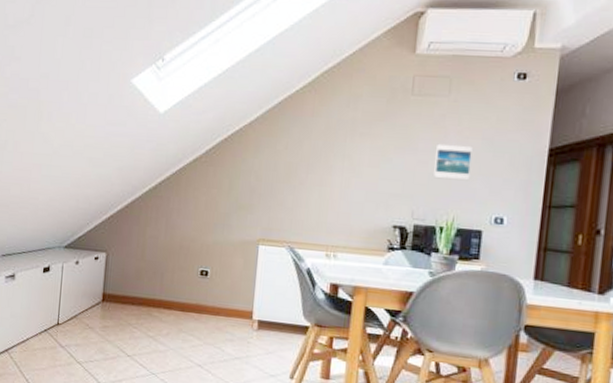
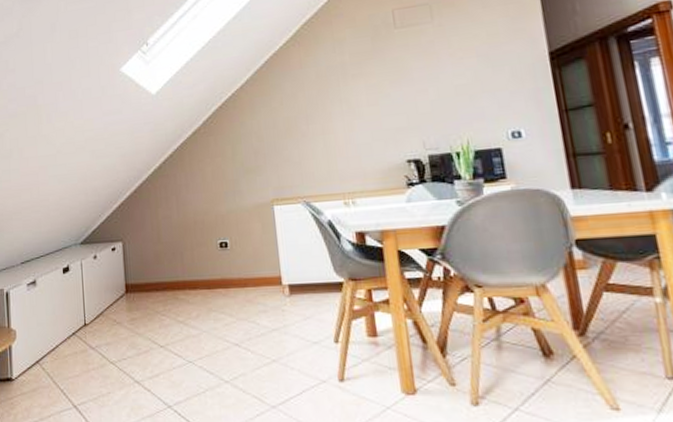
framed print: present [434,143,473,181] -> none [432,65,474,105]

